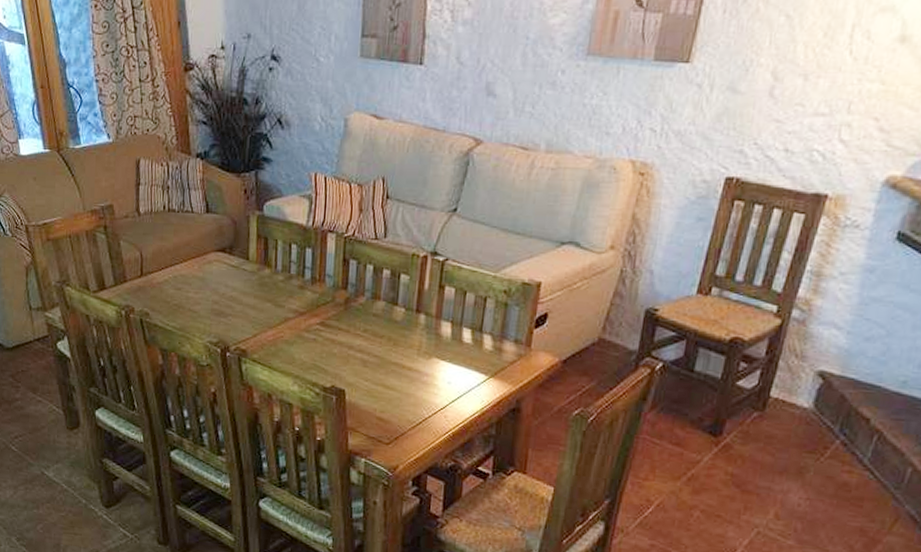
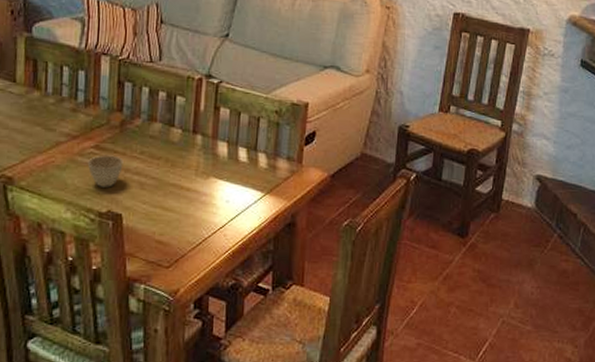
cup: none [313,331,347,364] -> present [87,155,124,187]

